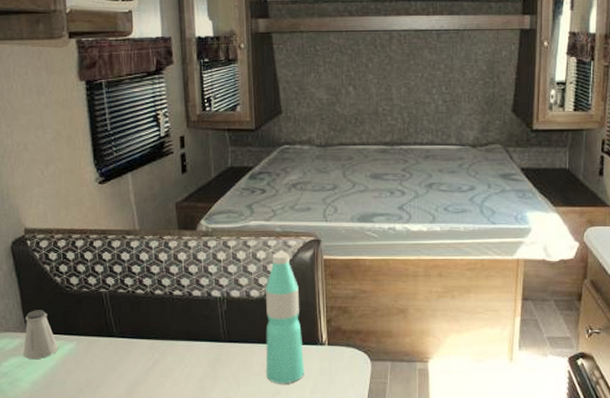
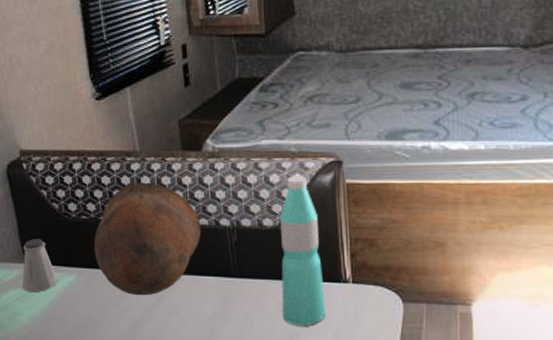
bowl: none [93,258,195,361] -> present [93,182,202,296]

